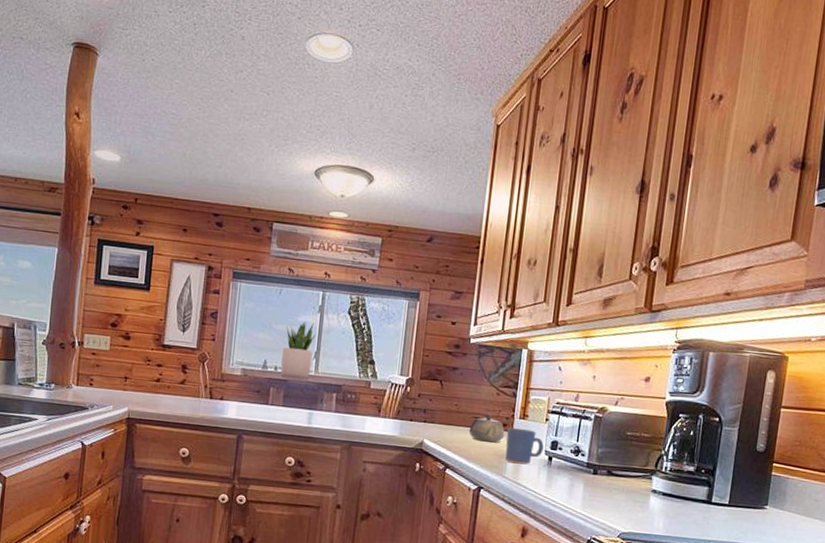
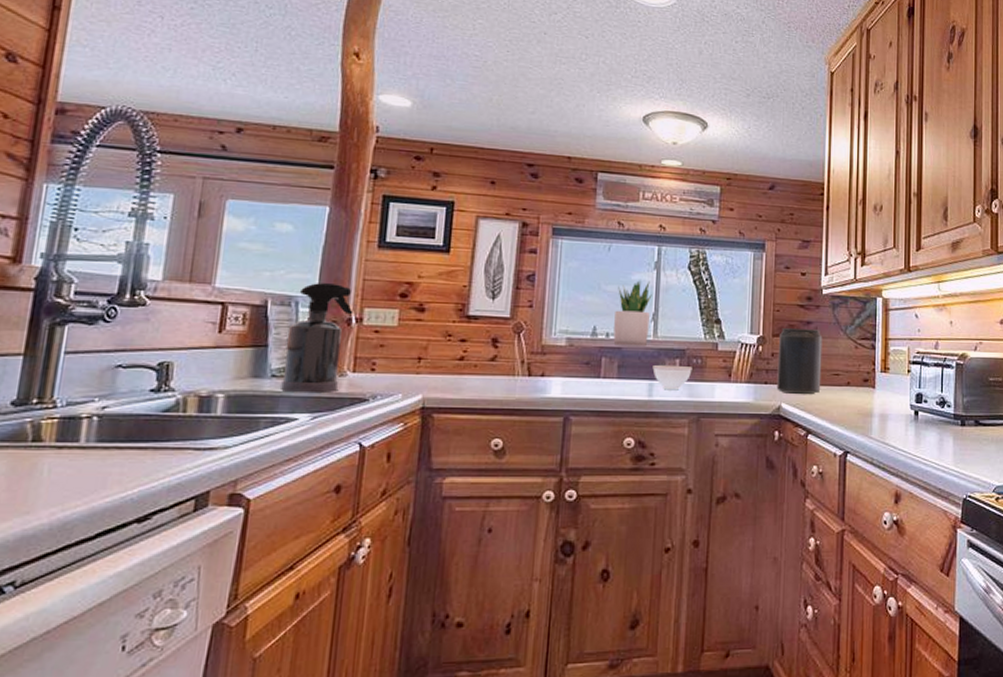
spray bottle: none [25,311,77,400] -> present [281,283,354,393]
bowl: none [312,397,347,421] -> present [652,364,693,391]
soda can: none [421,372,467,434] -> present [777,328,823,395]
teapot: present [469,413,505,443] -> none [829,369,867,401]
mug: present [505,428,544,465] -> none [869,383,908,422]

